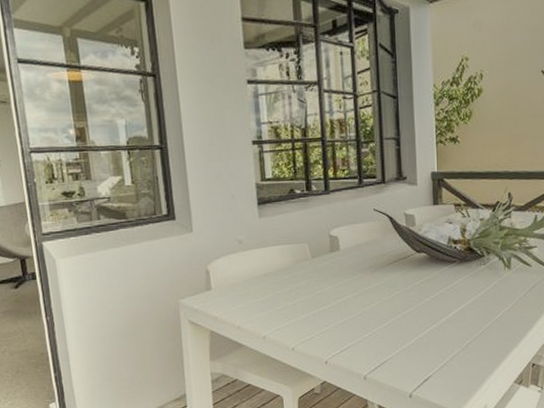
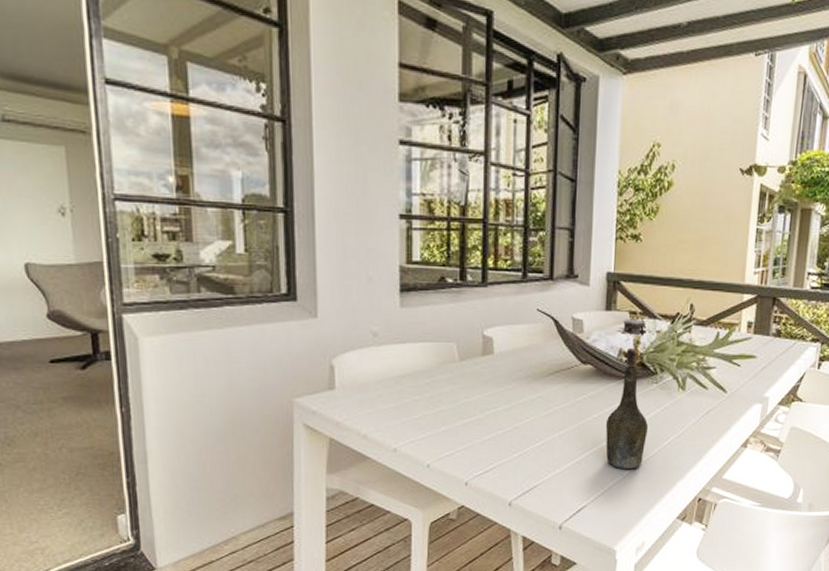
bottle: none [442,210,481,342] -> present [605,319,649,470]

